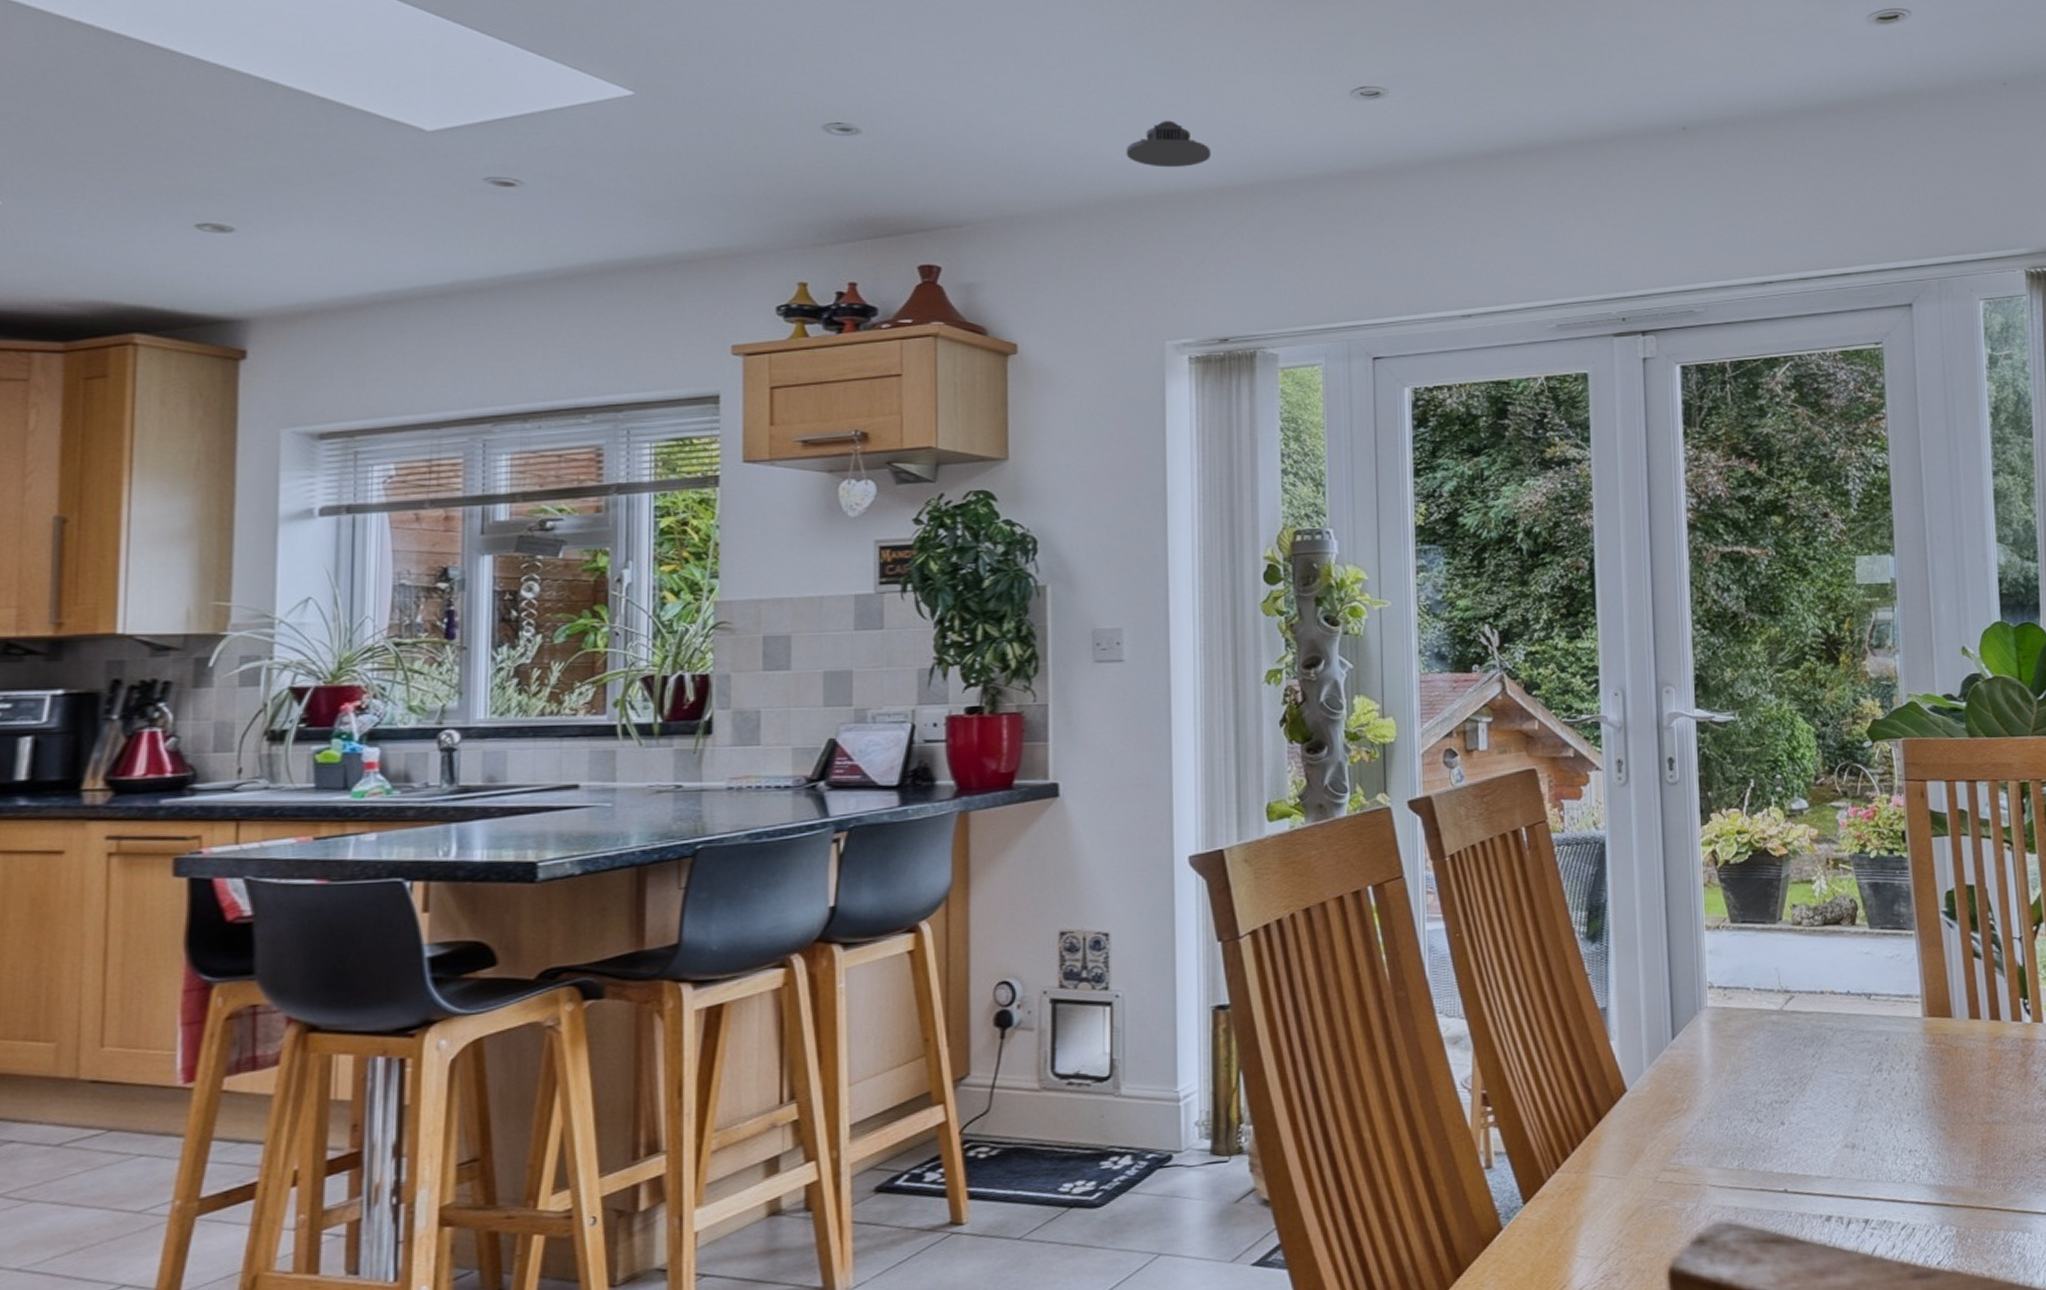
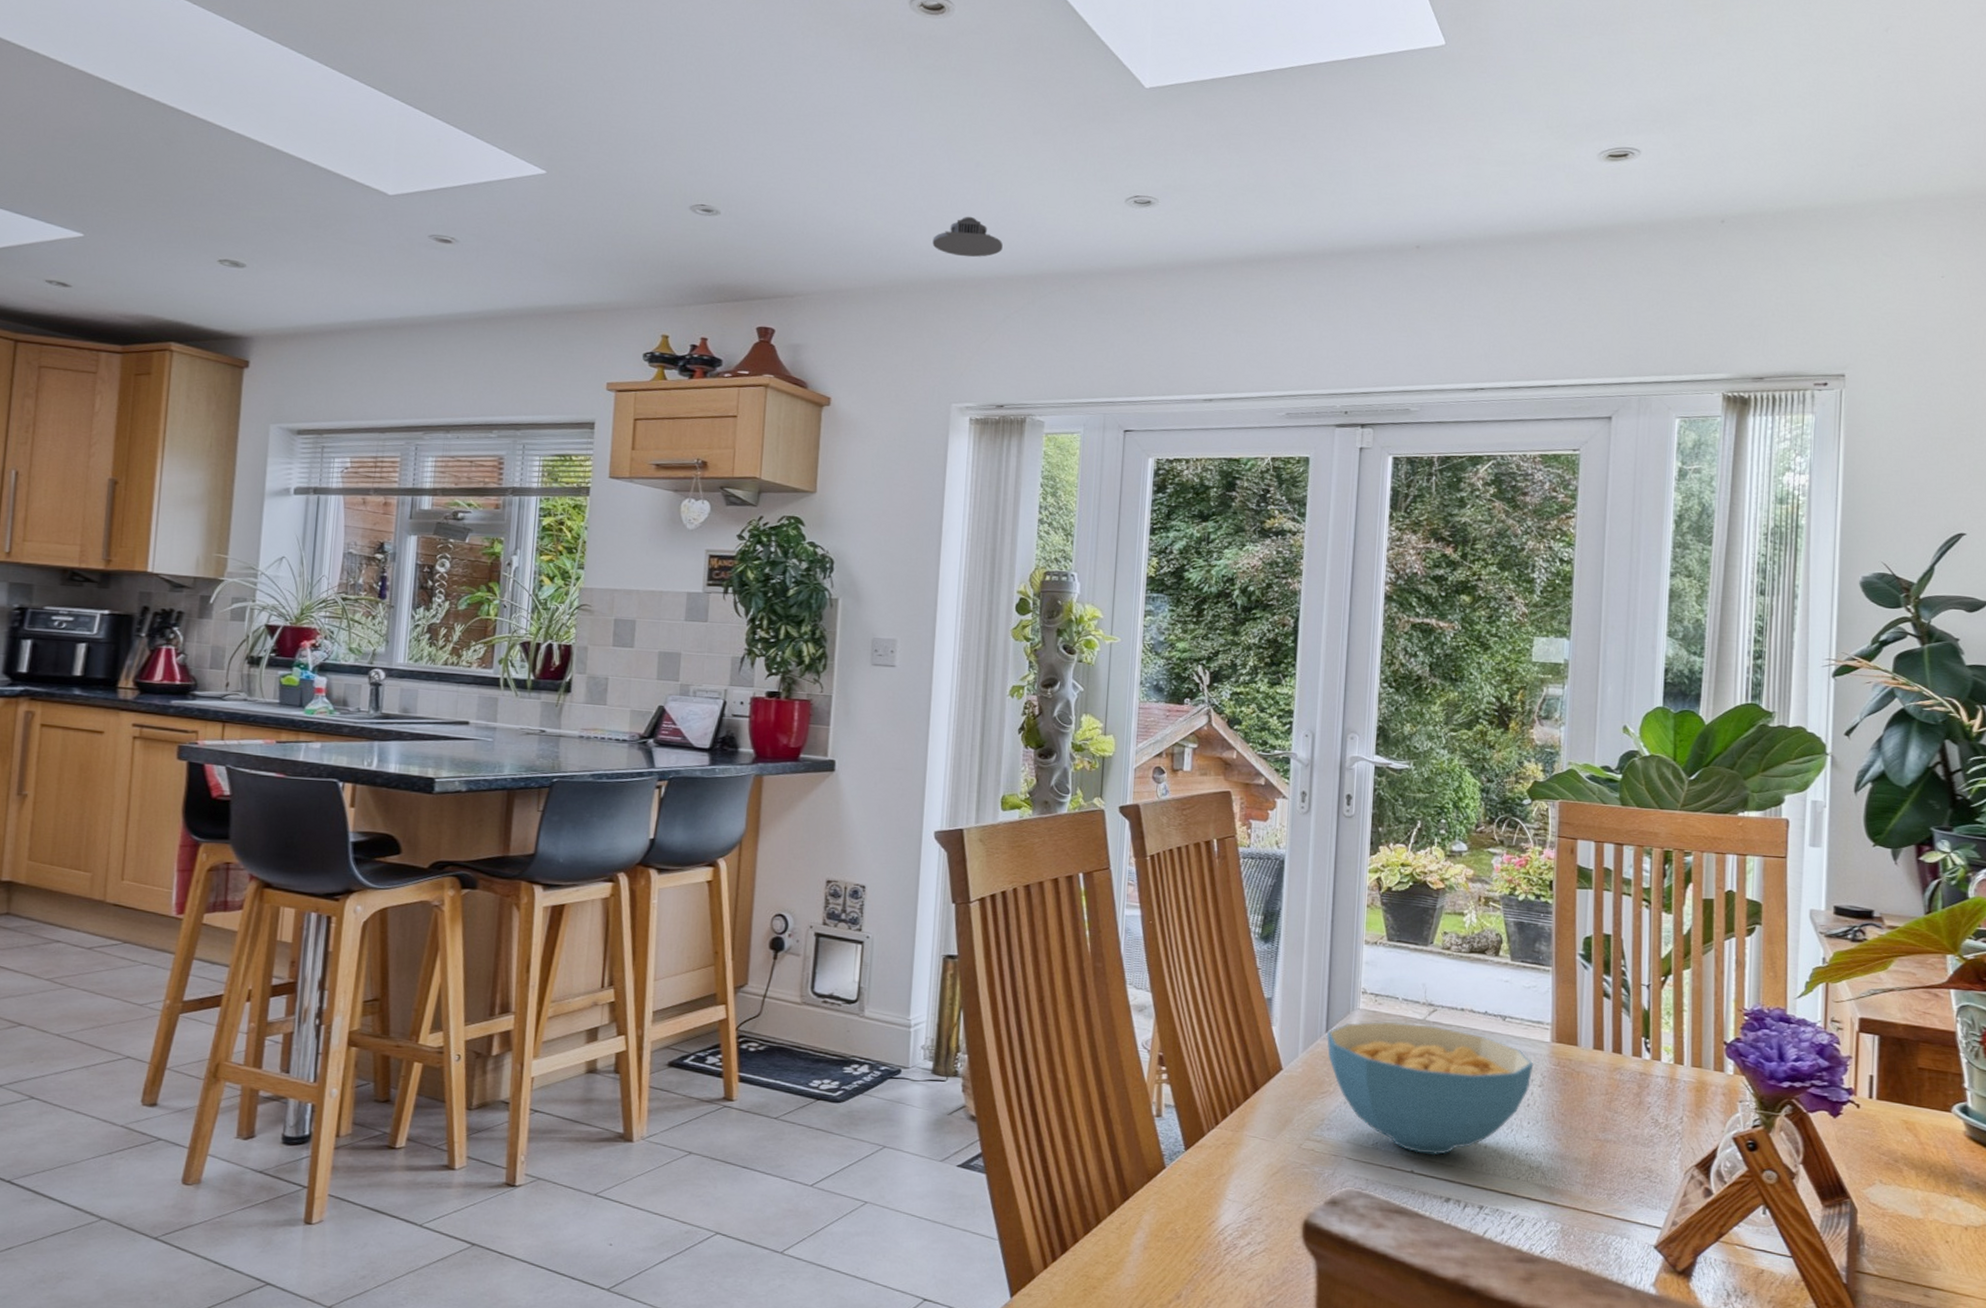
cereal bowl: none [1673,1015,1907,1168] -> present [1326,1022,1534,1156]

